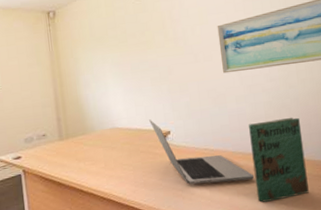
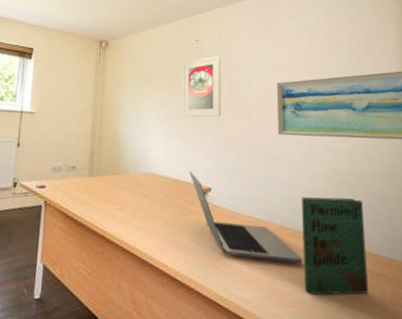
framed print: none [129,8,171,72] -> present [182,56,221,118]

